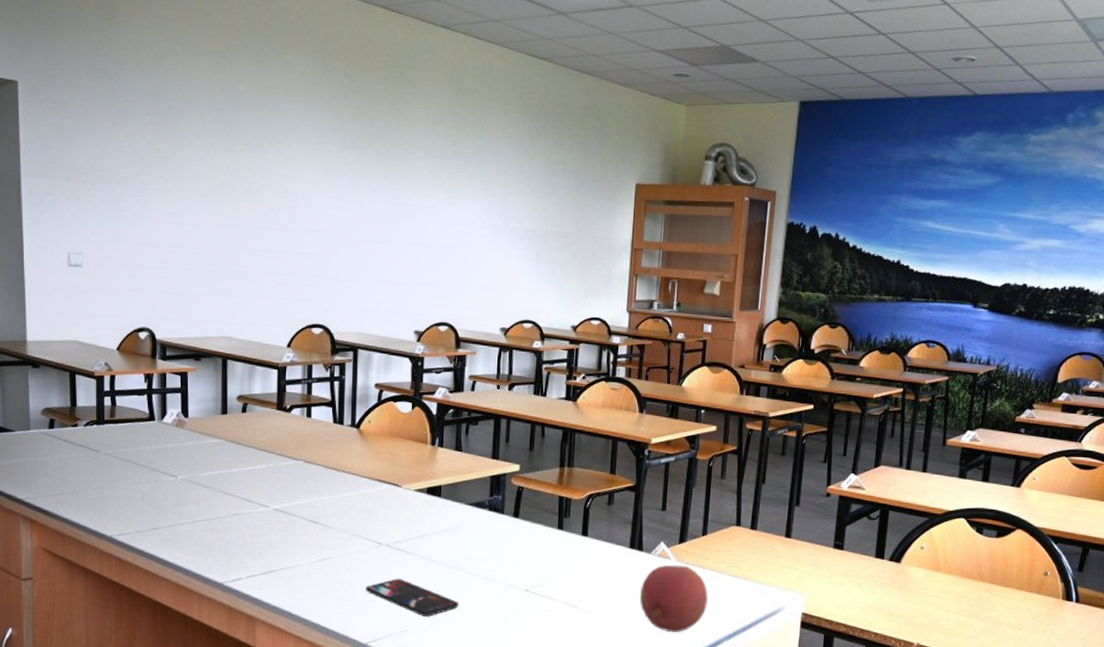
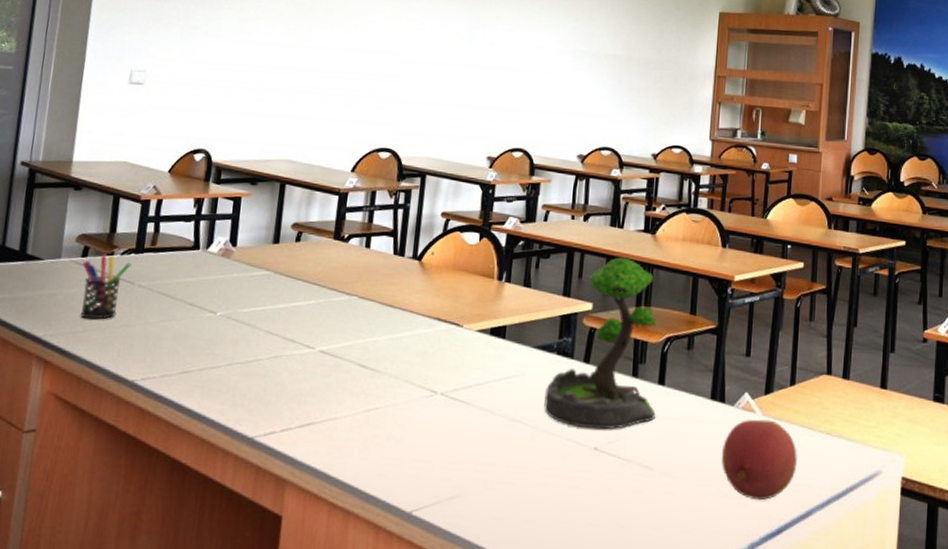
pen holder: none [50,427,95,484] -> present [80,255,132,320]
smartphone: present [365,578,459,616] -> none [414,433,519,479]
plant: none [479,423,580,575] -> present [544,257,657,430]

